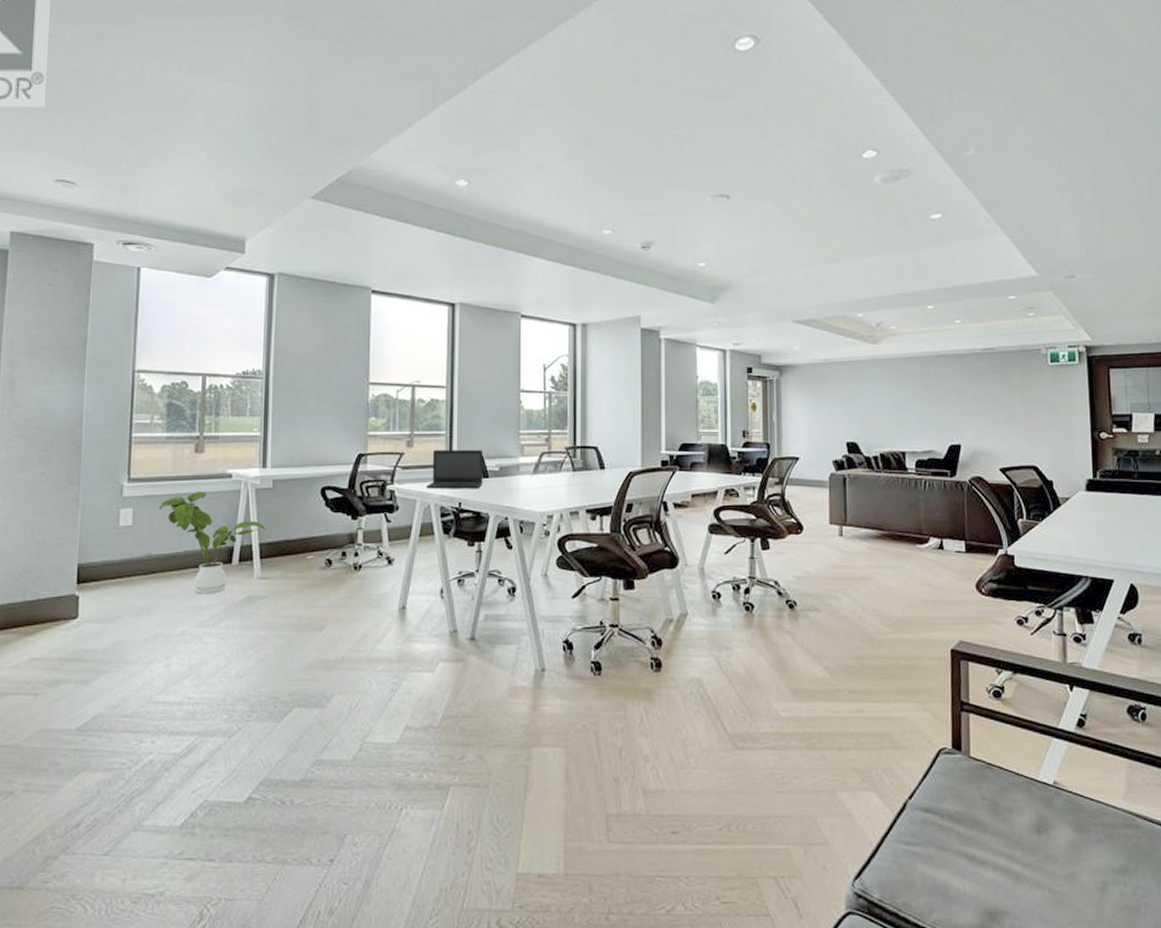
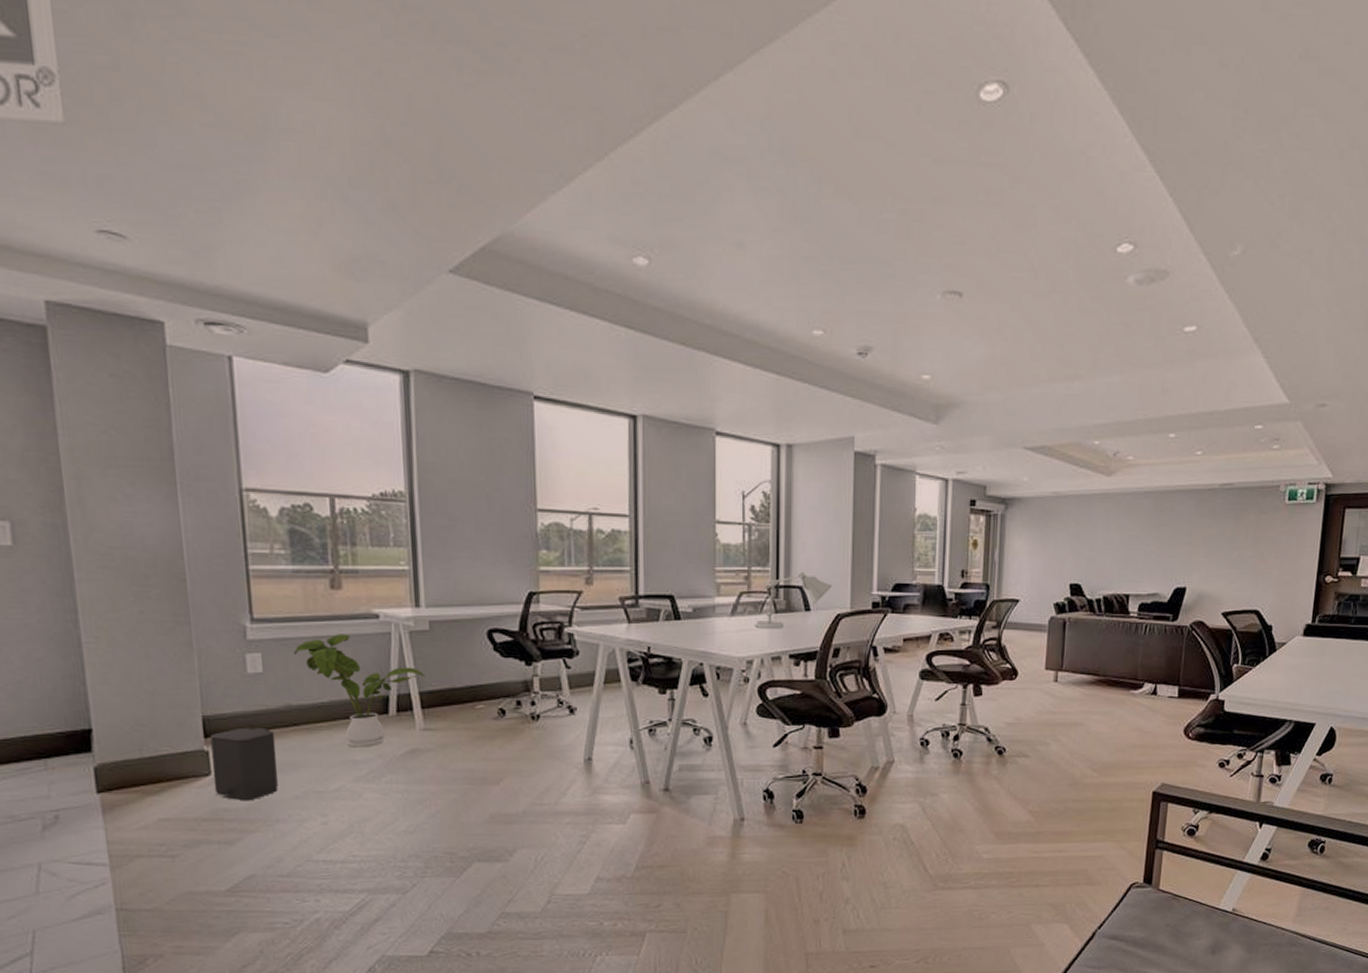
pedal bin: none [78,576,135,643] -> present [210,728,279,801]
laptop: present [426,449,483,489] -> none [610,588,675,632]
desk lamp: none [554,433,624,486] -> present [755,571,832,629]

